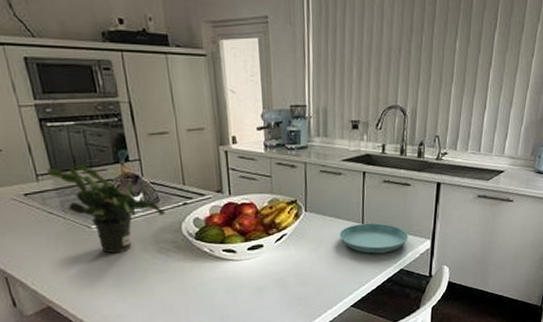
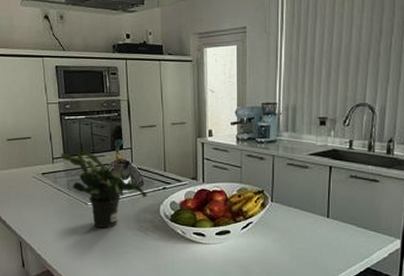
saucer: present [339,223,408,254] -> none [304,217,376,249]

